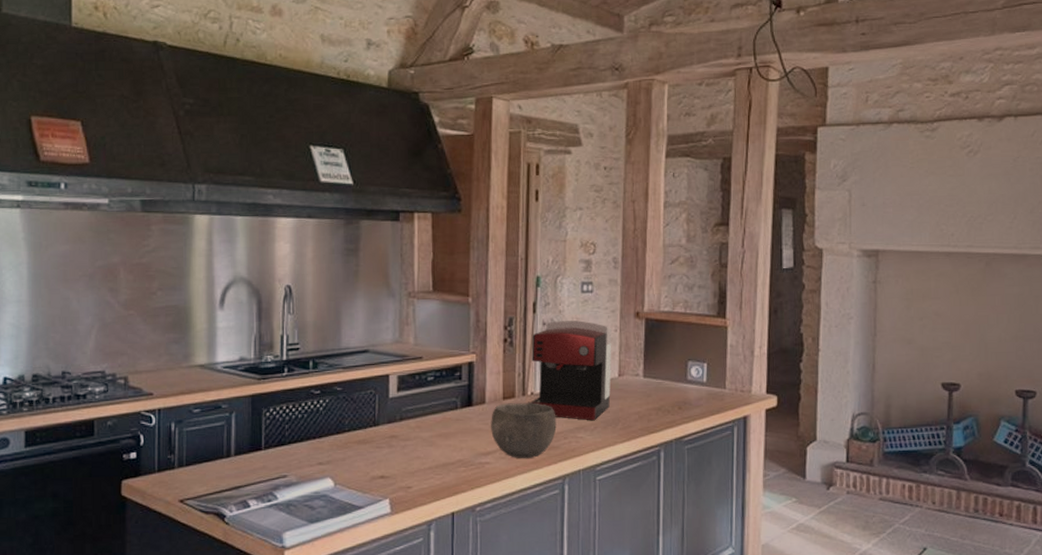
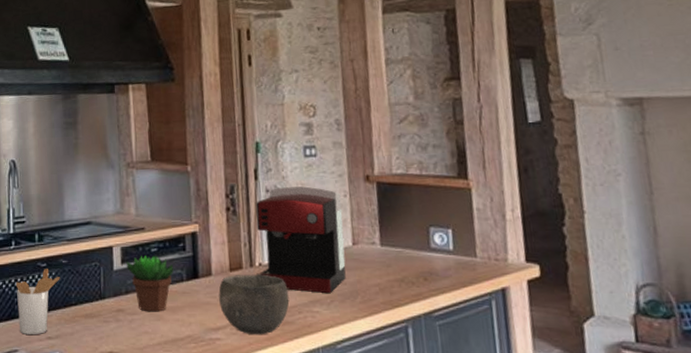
utensil holder: none [287,396,334,461] -> present [15,269,60,335]
succulent plant: none [401,384,449,438] -> present [125,255,174,312]

